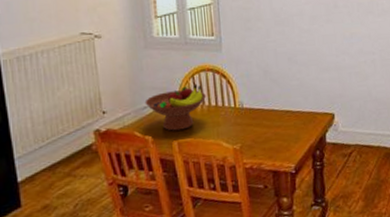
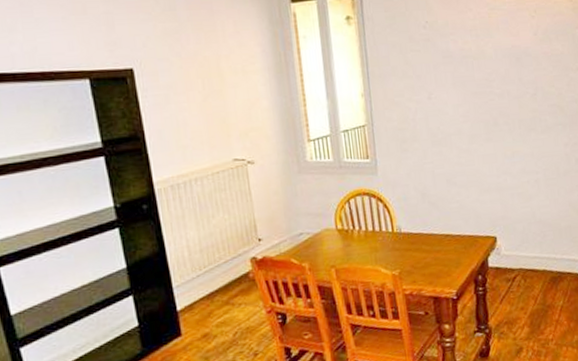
fruit bowl: present [144,83,207,131] -> none [300,208,364,258]

